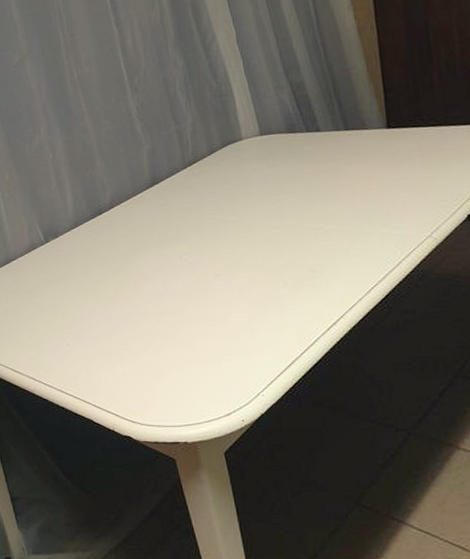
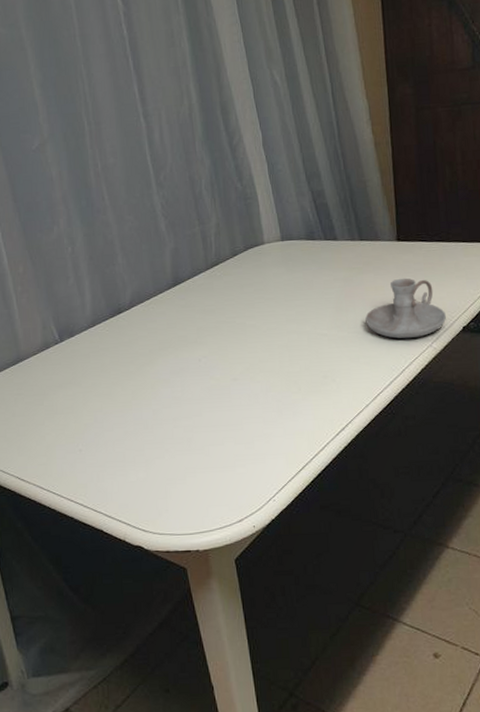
candle holder: none [354,166,447,230] -> present [365,278,446,339]

